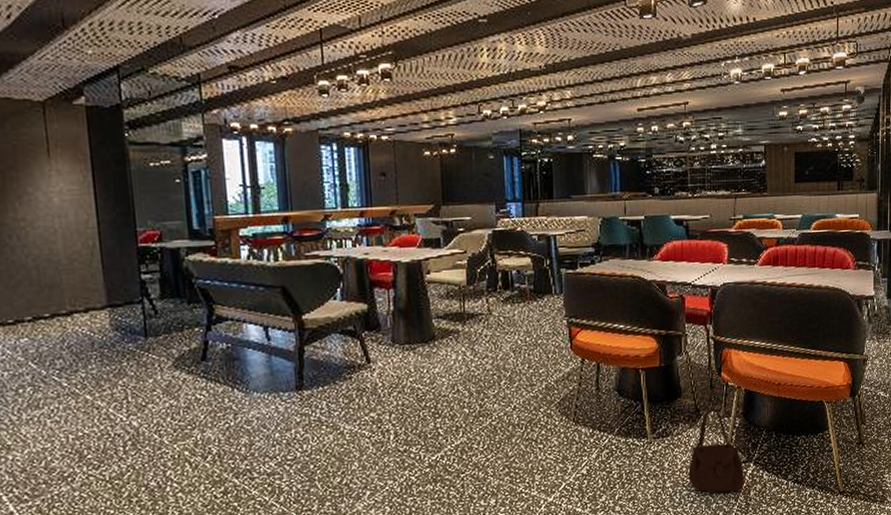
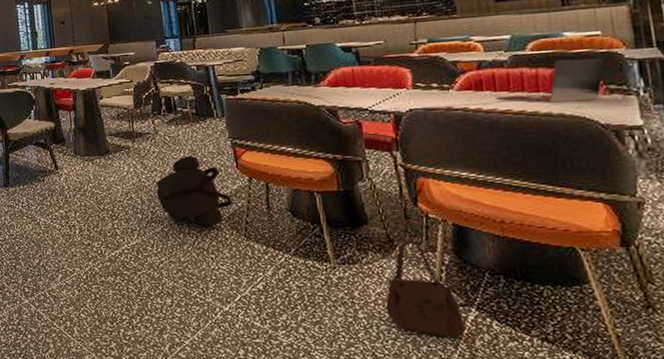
backpack: none [486,337,565,416] -> present [156,155,233,227]
laptop: none [786,238,859,277] -> present [496,58,606,103]

